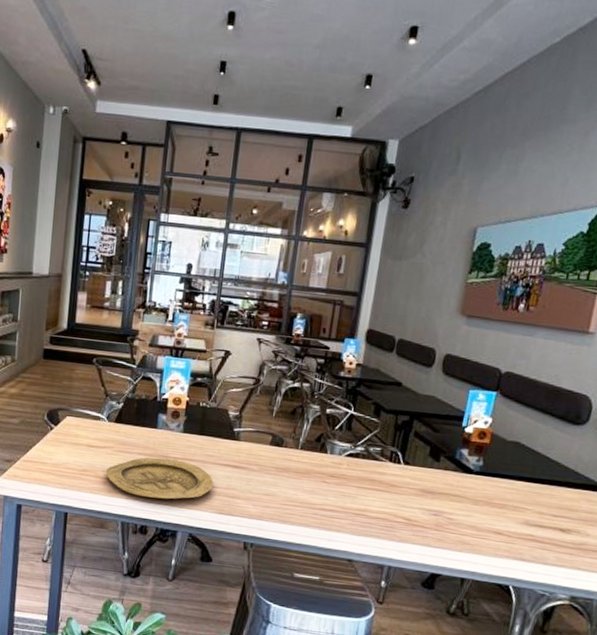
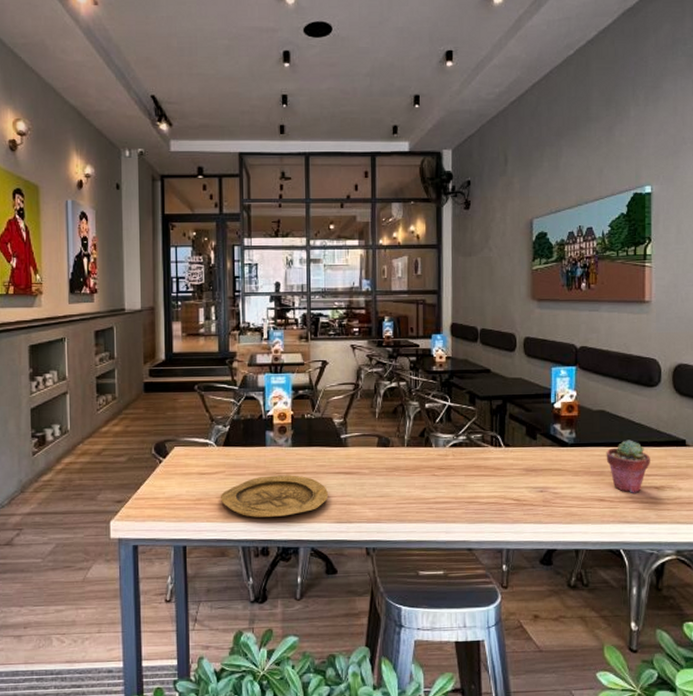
potted succulent: none [511,476,561,532] -> present [606,440,650,493]

